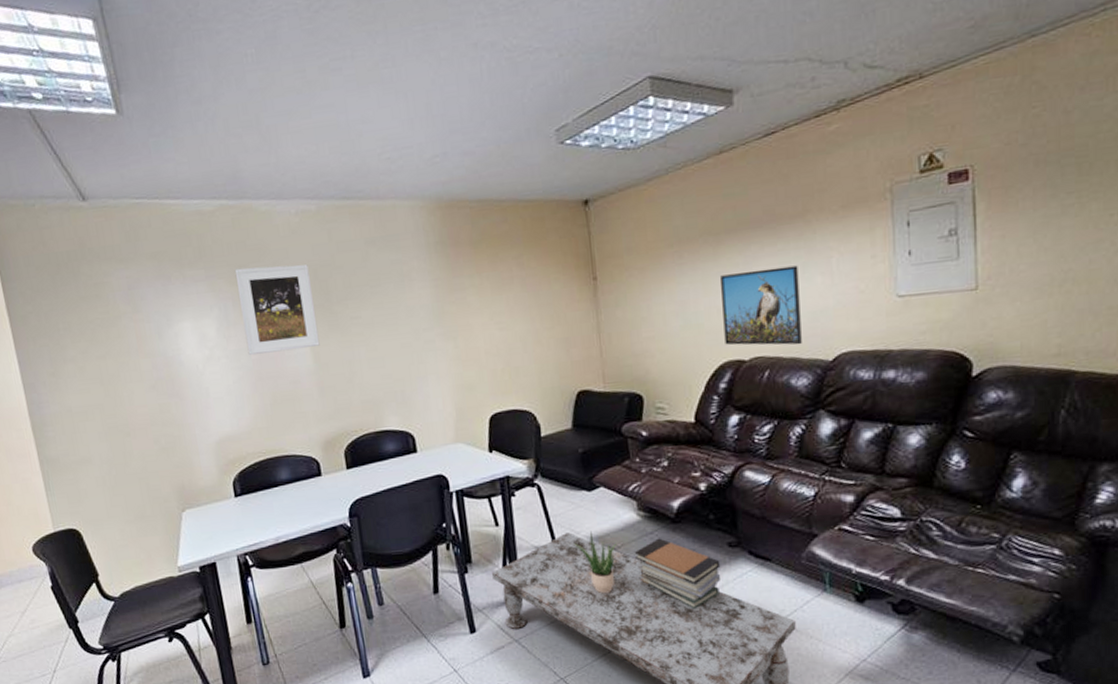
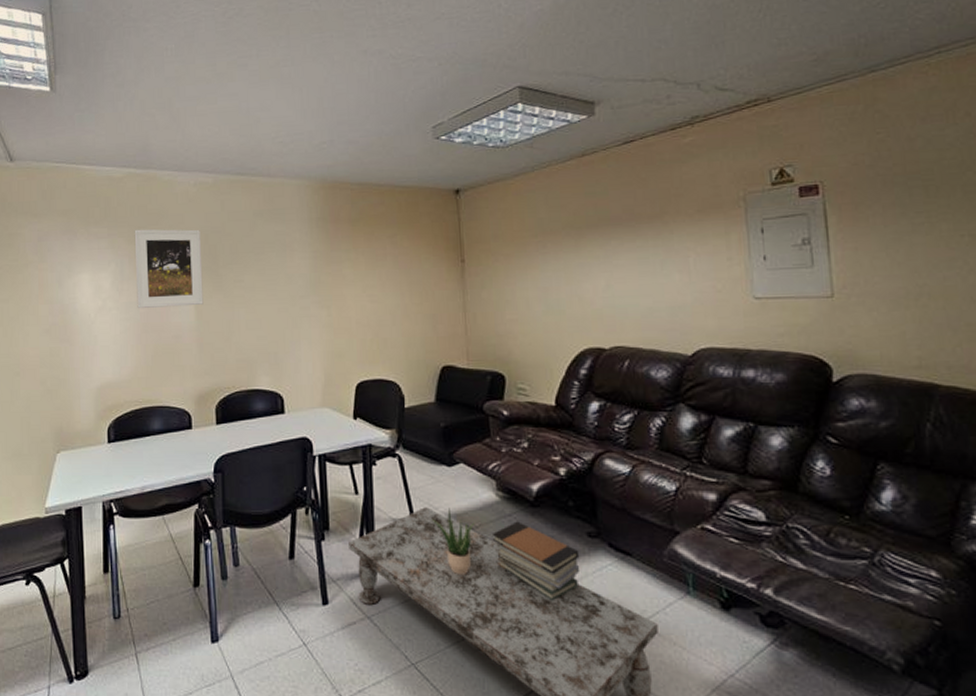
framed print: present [721,265,802,346] -> none [582,262,661,338]

